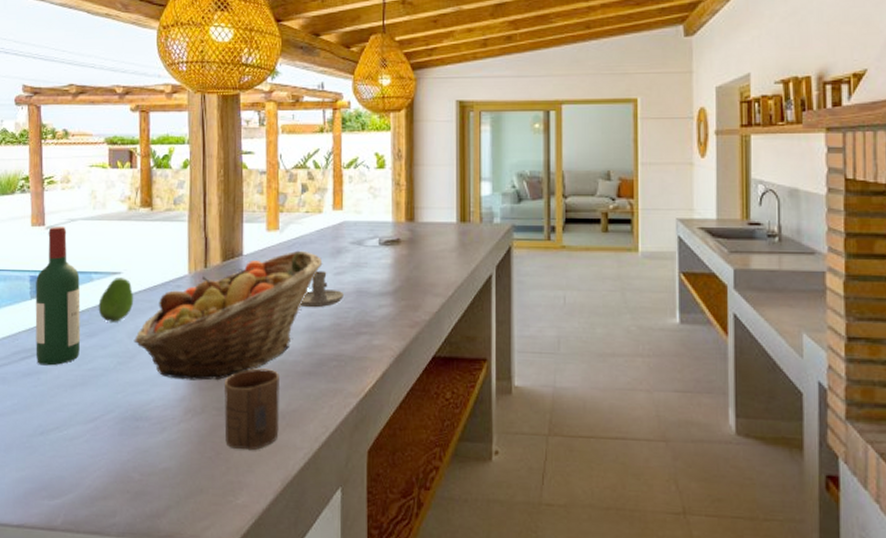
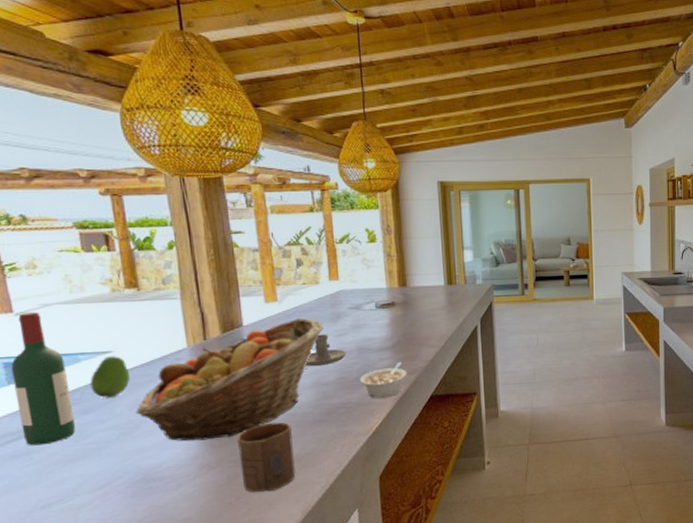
legume: none [356,310,408,353] -> present [360,361,408,398]

